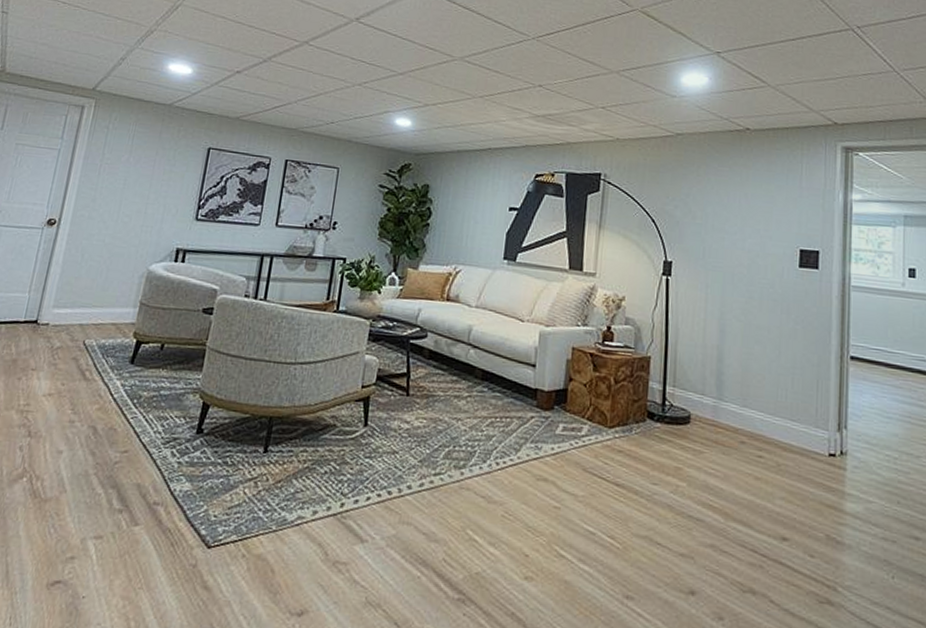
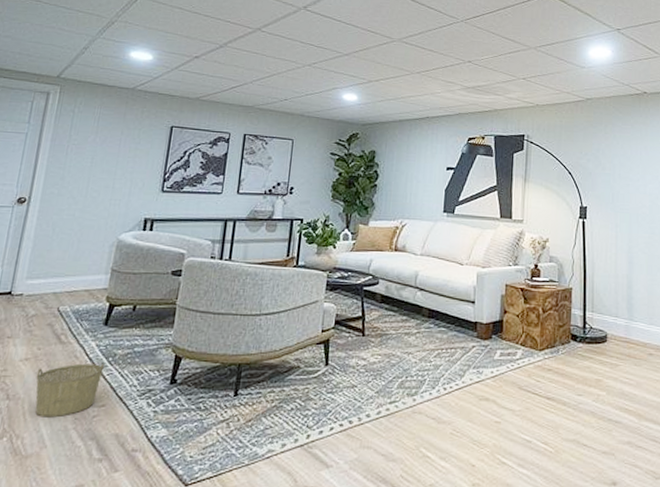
basket: none [56,403,129,461] -> present [35,363,105,418]

